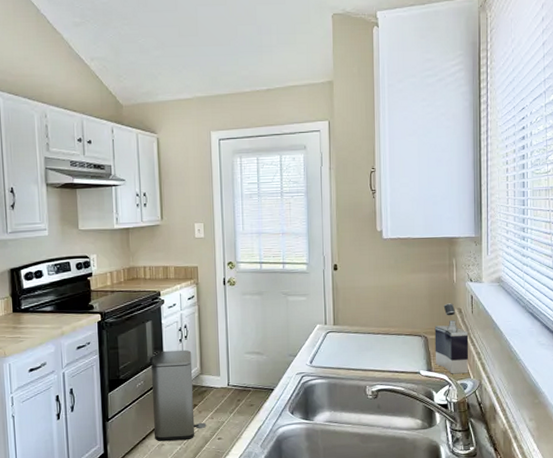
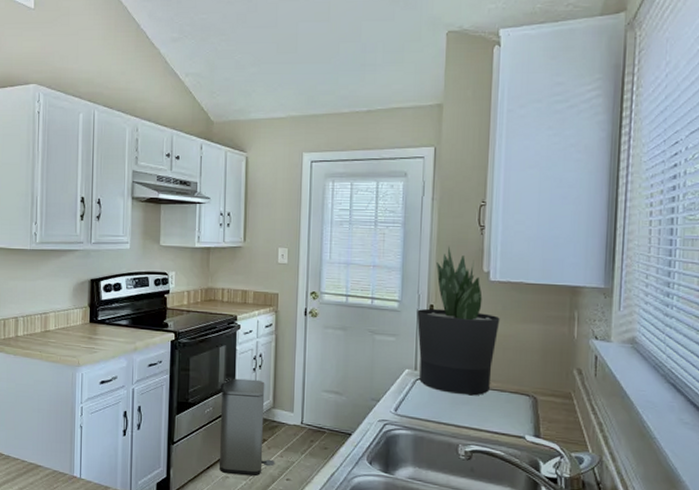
planter: none [323,210,393,343] -> present [417,246,500,396]
perfume bottle: present [434,303,469,374] -> none [544,361,589,446]

